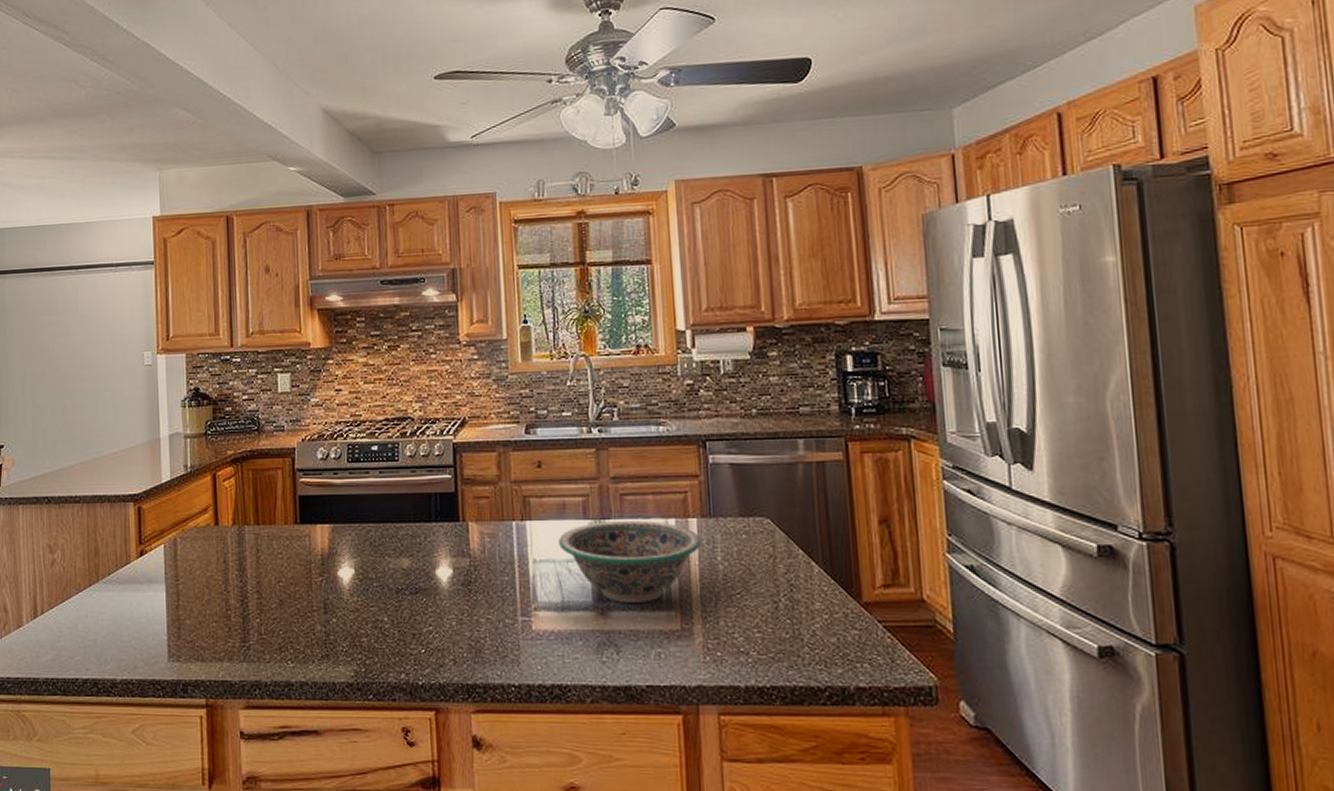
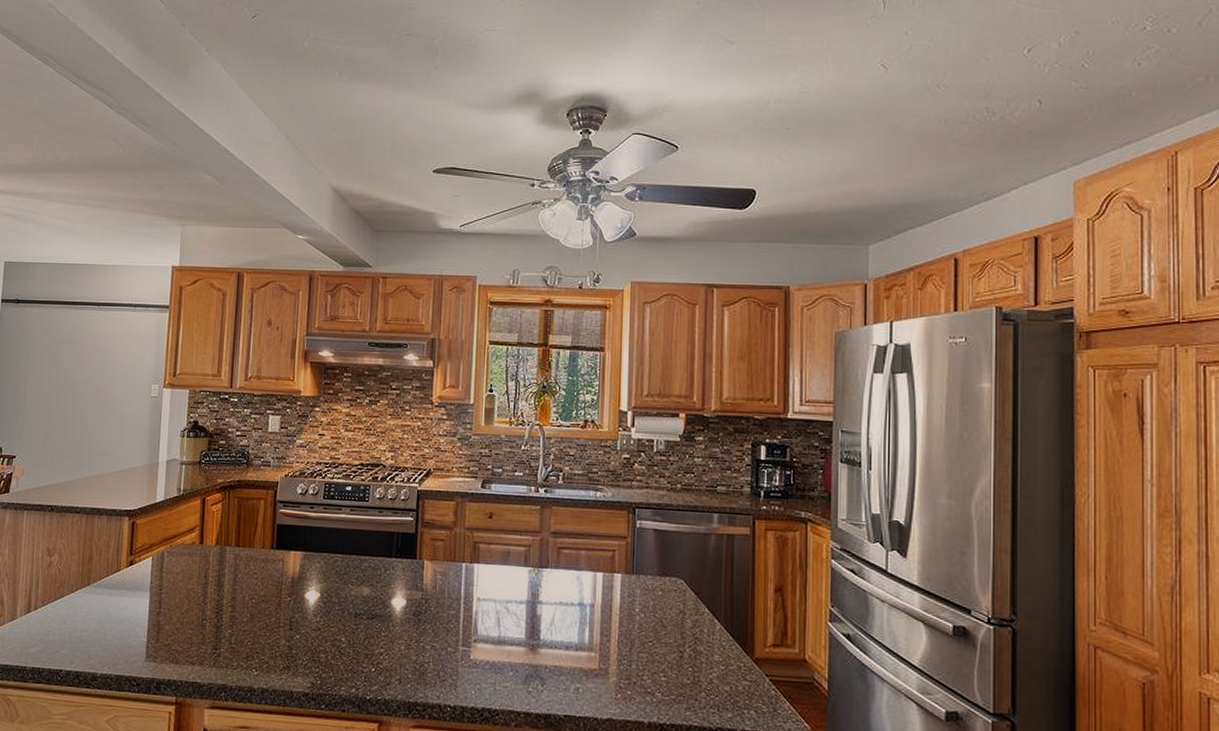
decorative bowl: present [558,521,702,603] -> none [501,569,623,643]

